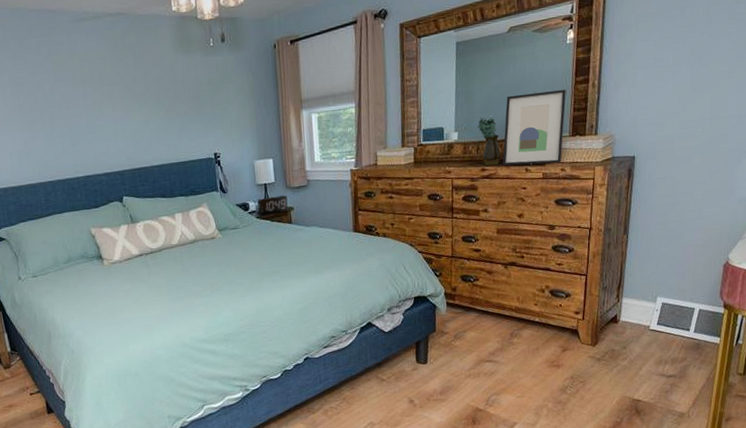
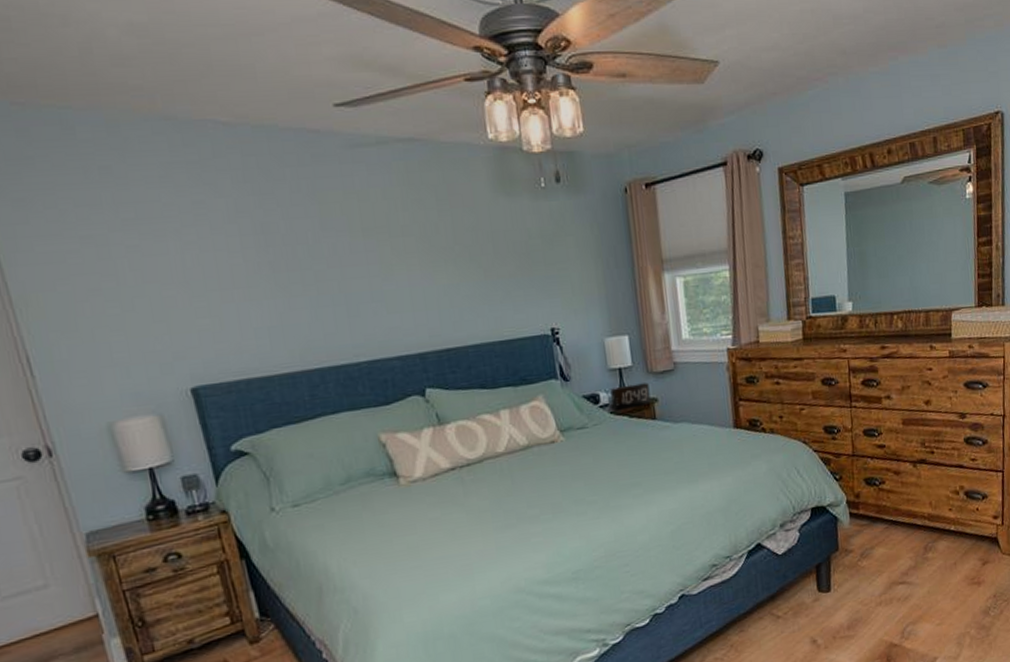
vase: present [477,117,502,167] -> none [873,283,903,344]
picture frame: present [502,89,567,166] -> none [904,251,970,342]

